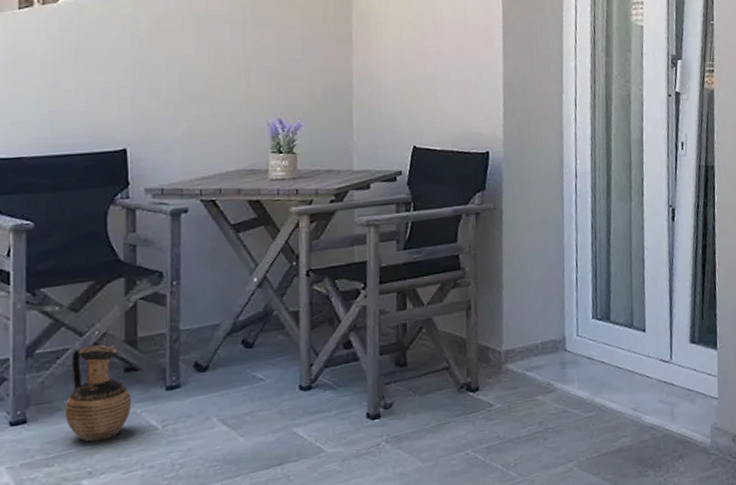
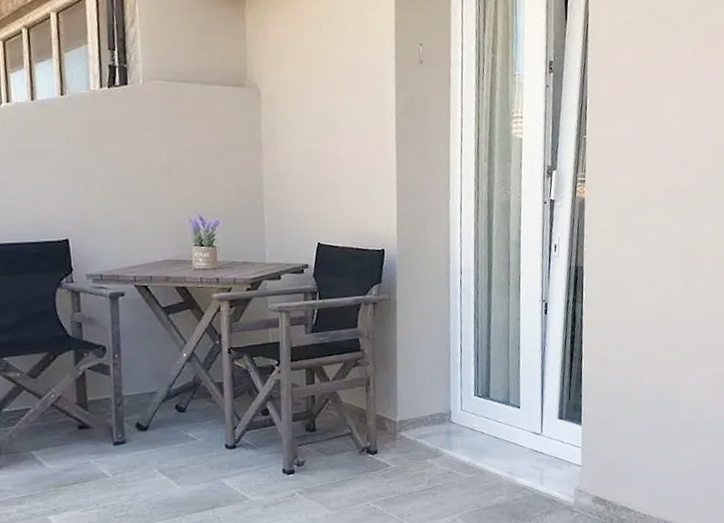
ceramic jug: present [64,345,132,442] -> none [30,406,86,485]

